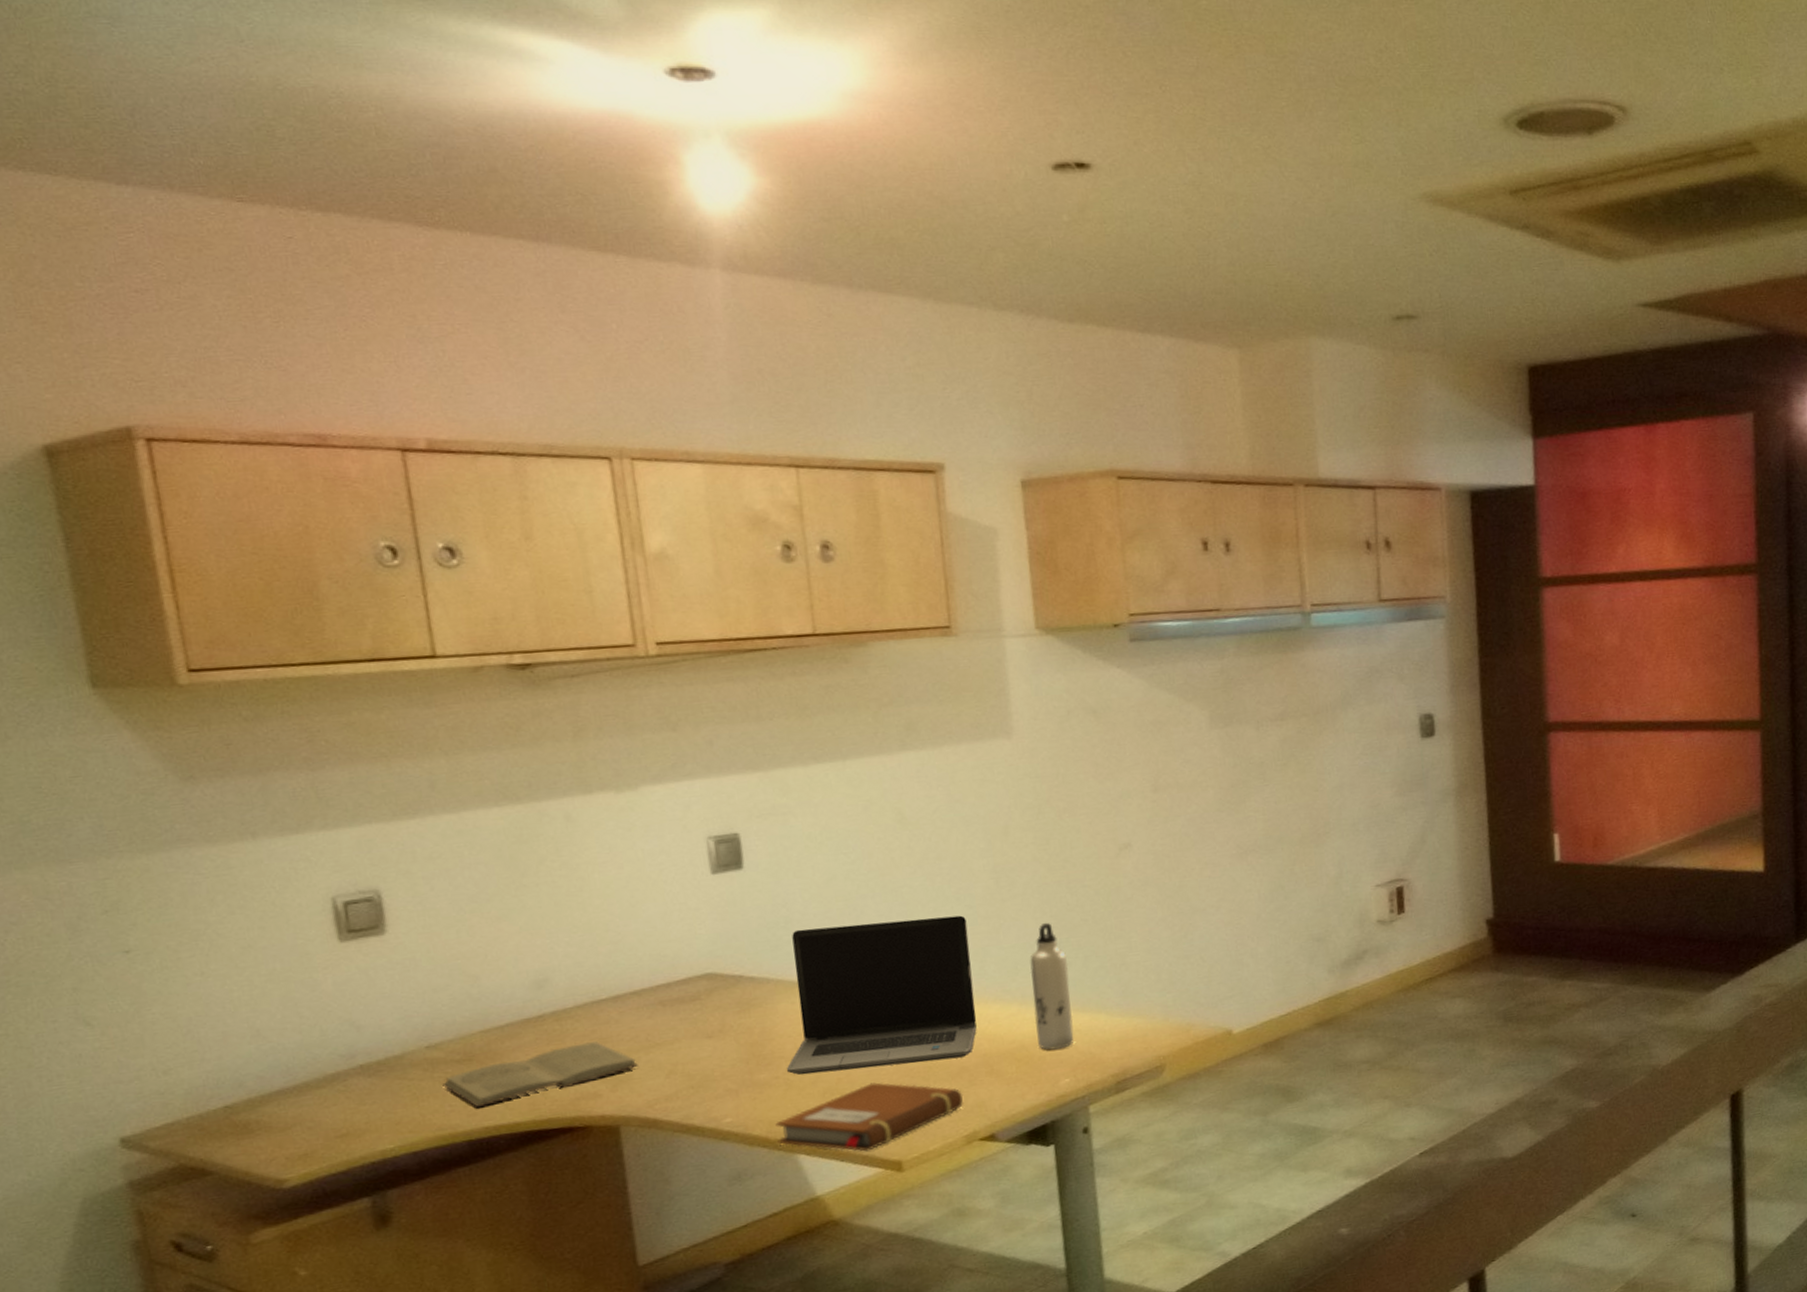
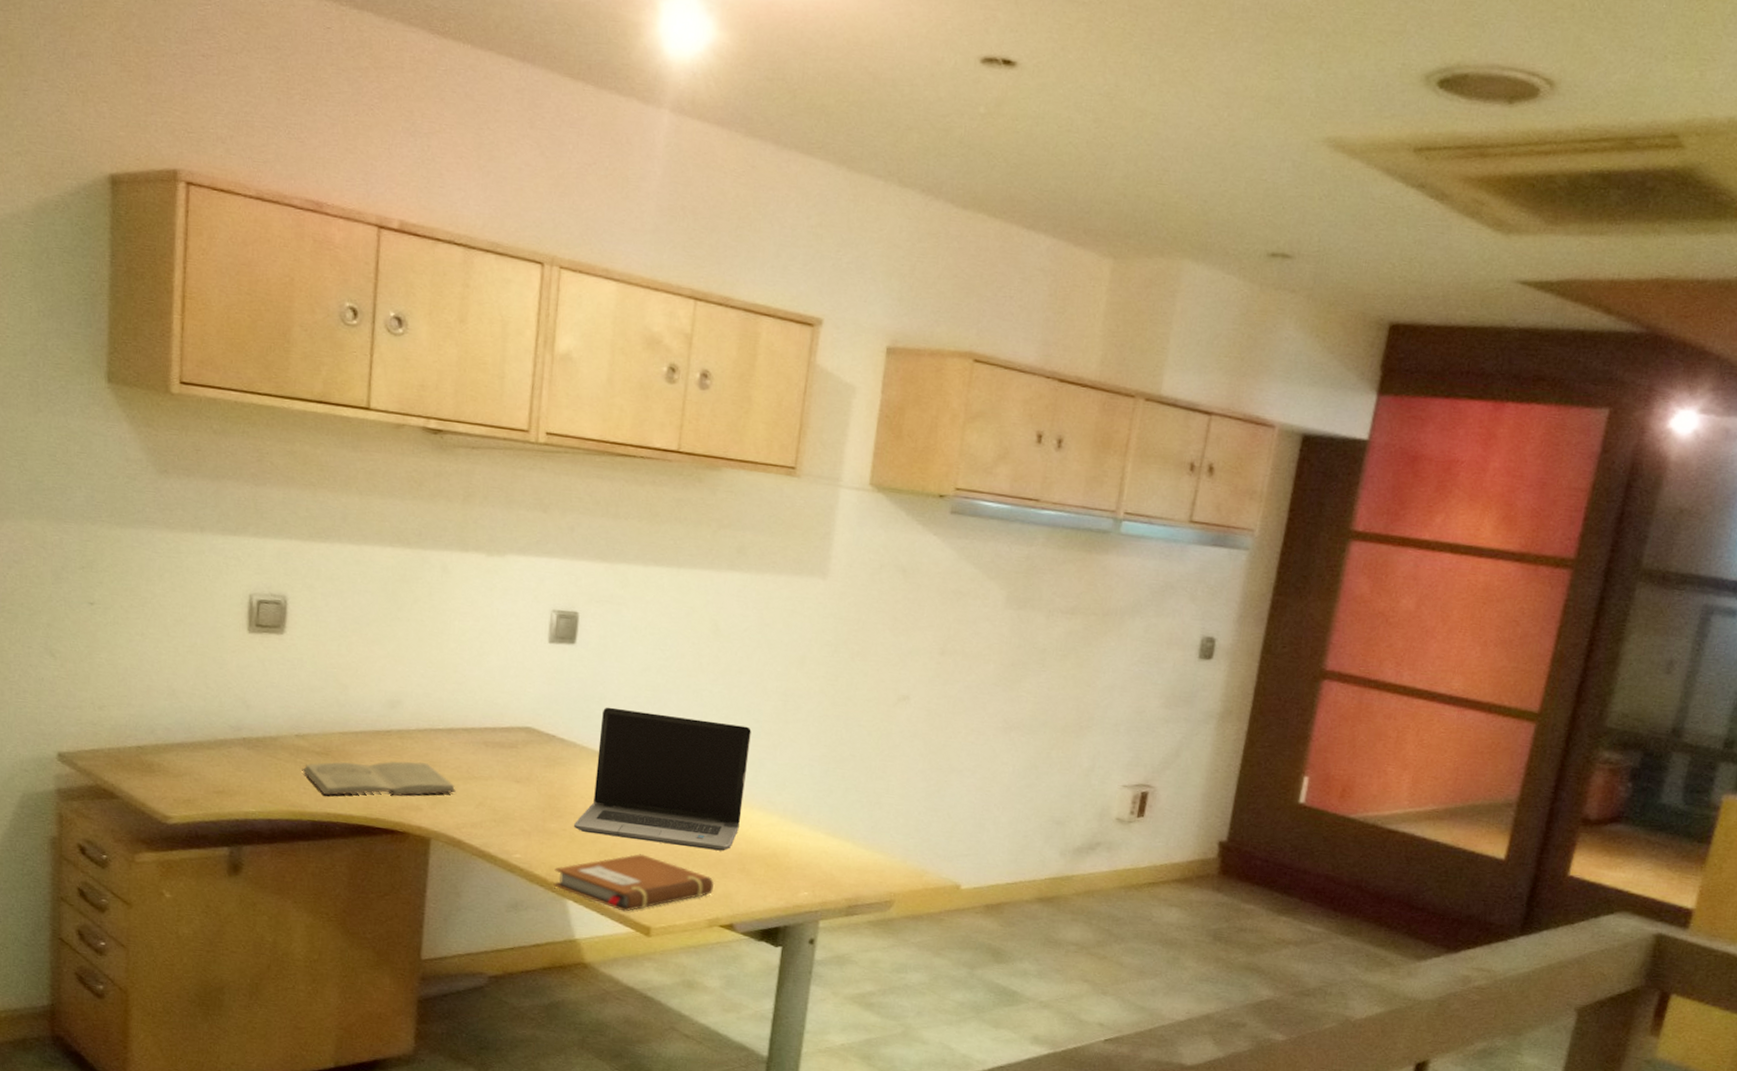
water bottle: present [1029,922,1074,1050] -> none [787,749,830,865]

